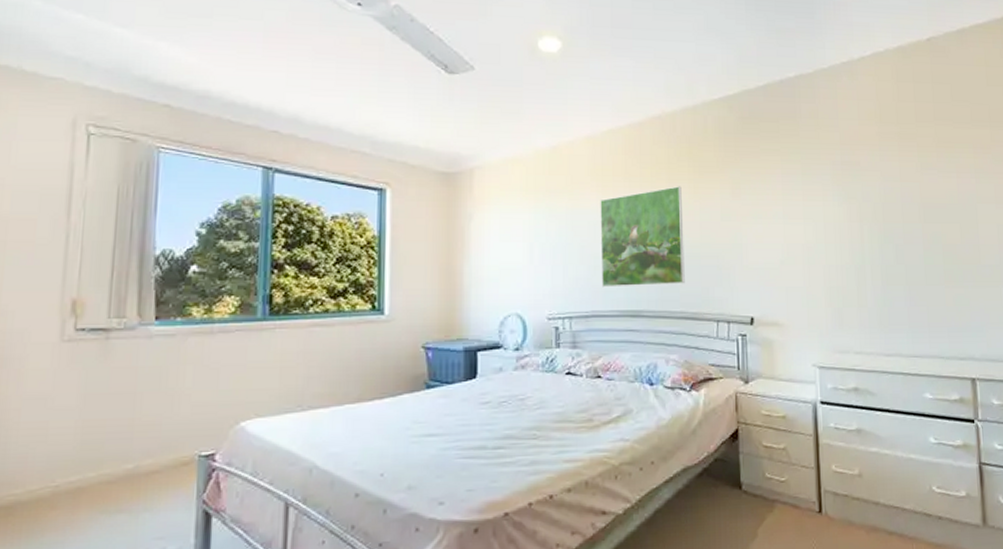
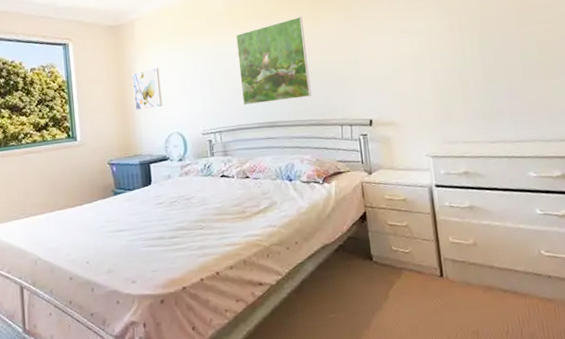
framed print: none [465,231,501,282] -> present [132,68,162,111]

